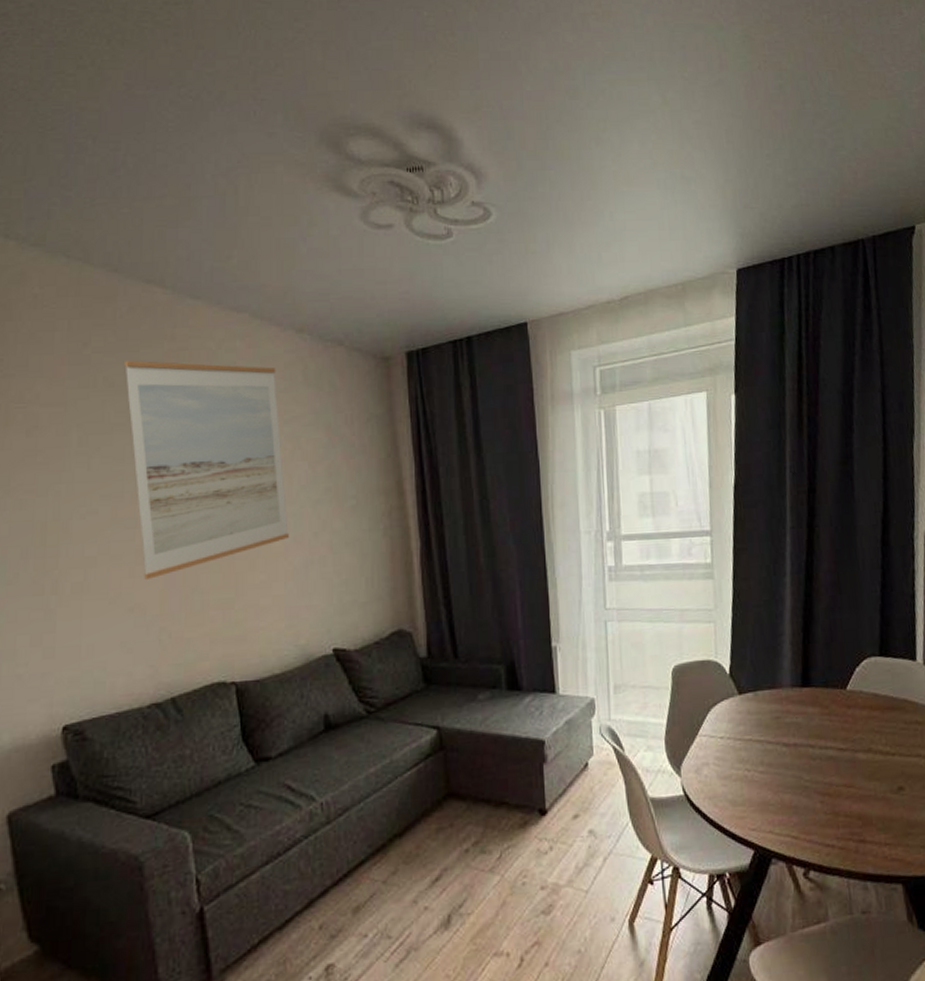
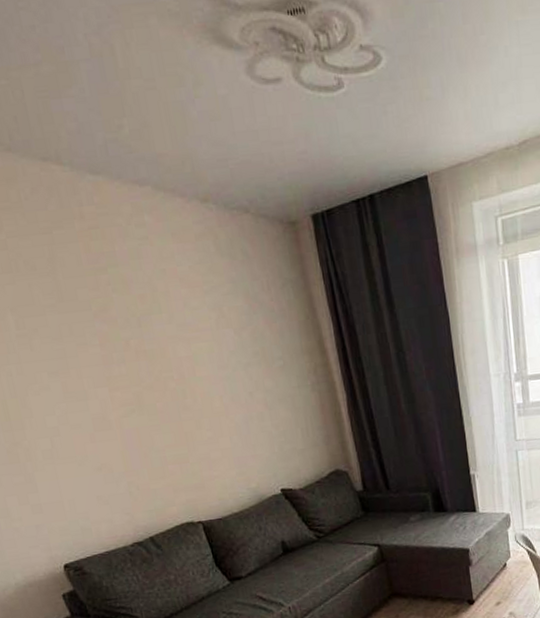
wall art: present [124,361,289,579] -> none [40,239,227,443]

